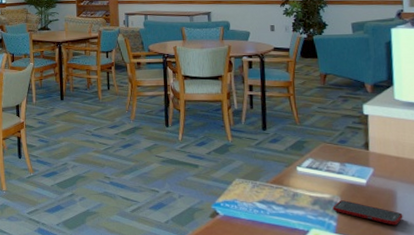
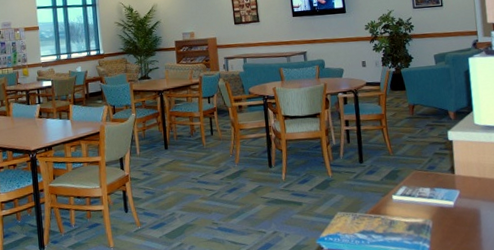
cell phone: present [332,200,403,226] -> none [425,223,487,242]

